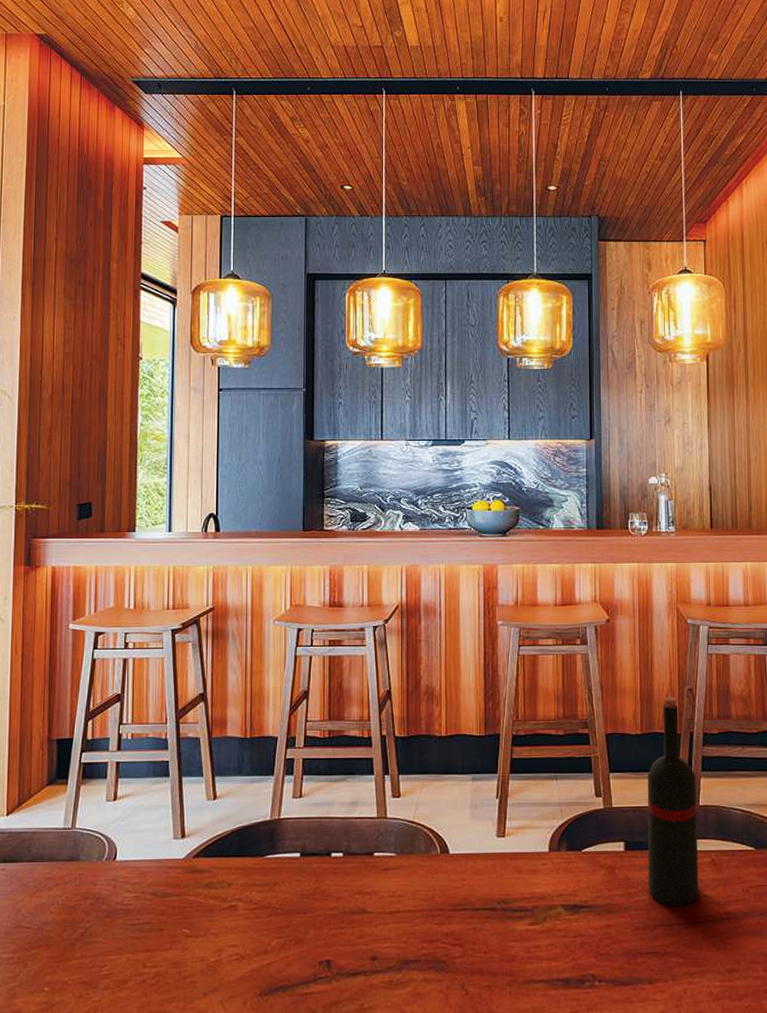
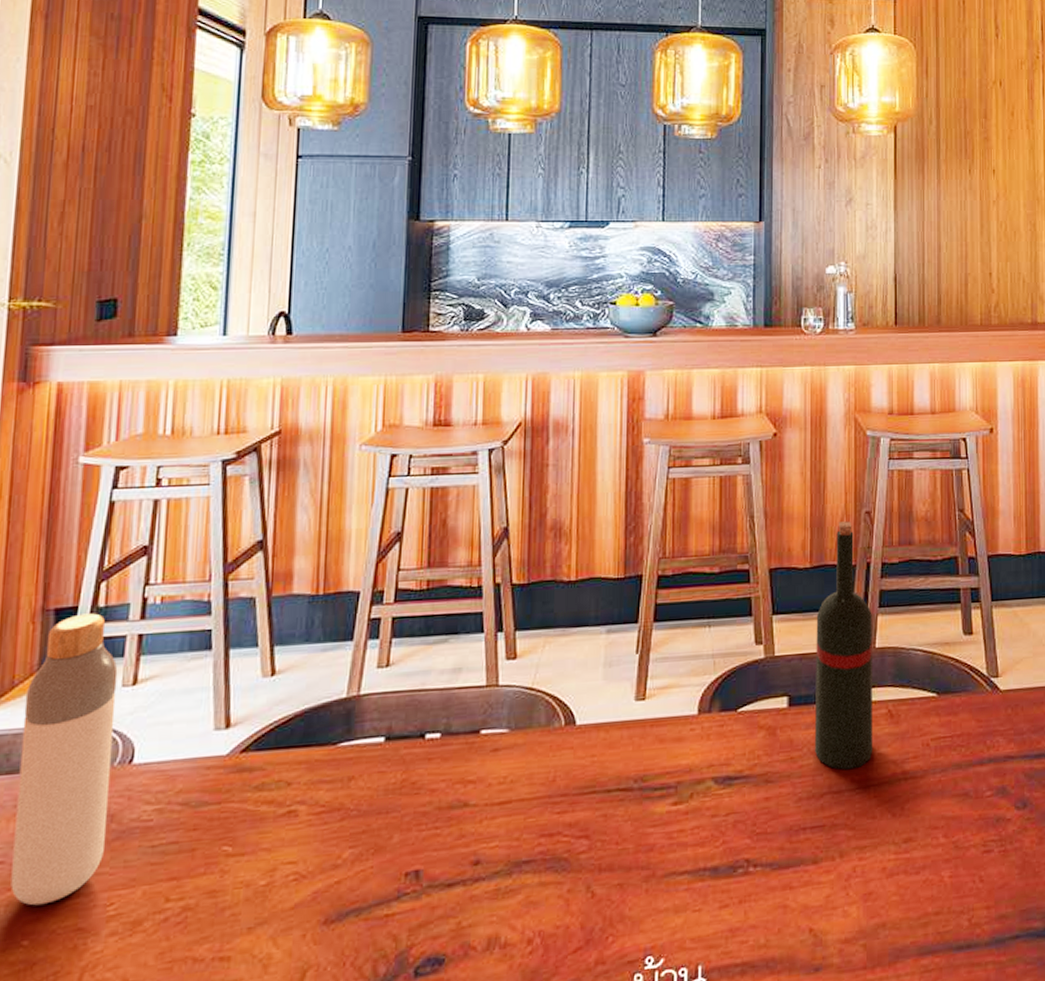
bottle: none [35,744,103,962] -> present [10,613,118,906]

